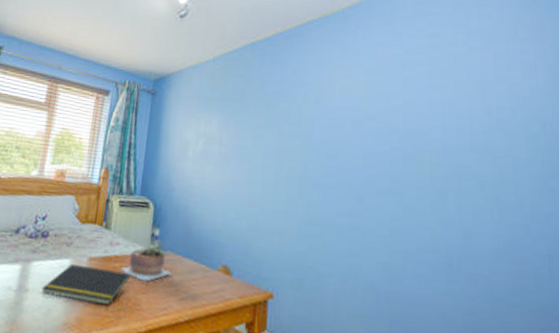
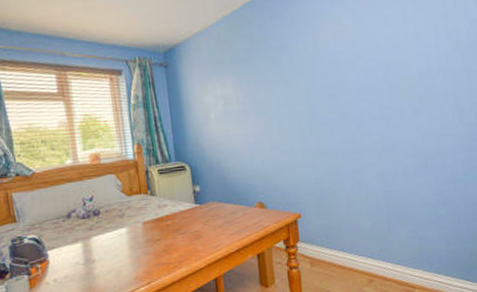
notepad: present [41,264,131,306] -> none [107,226,184,261]
succulent plant: present [120,239,171,282] -> none [173,194,217,230]

